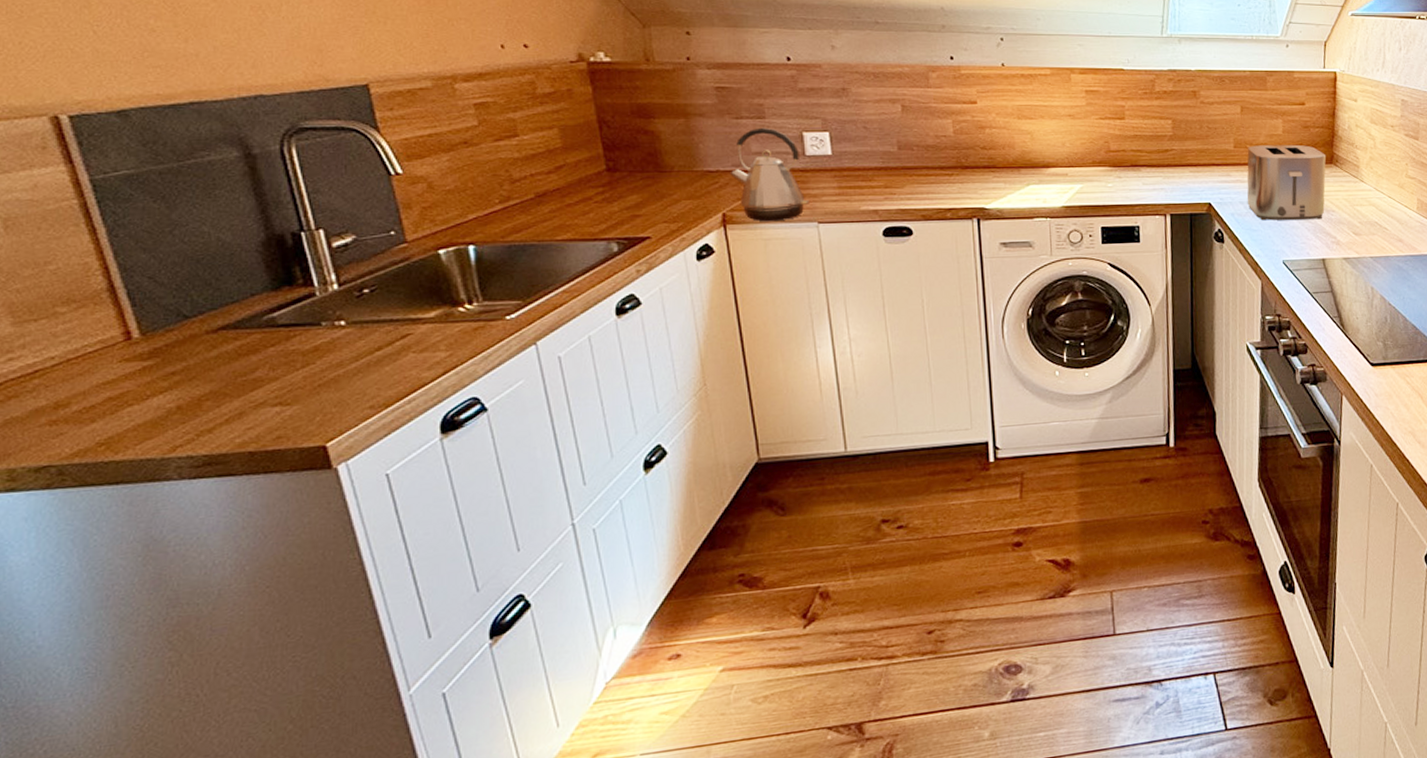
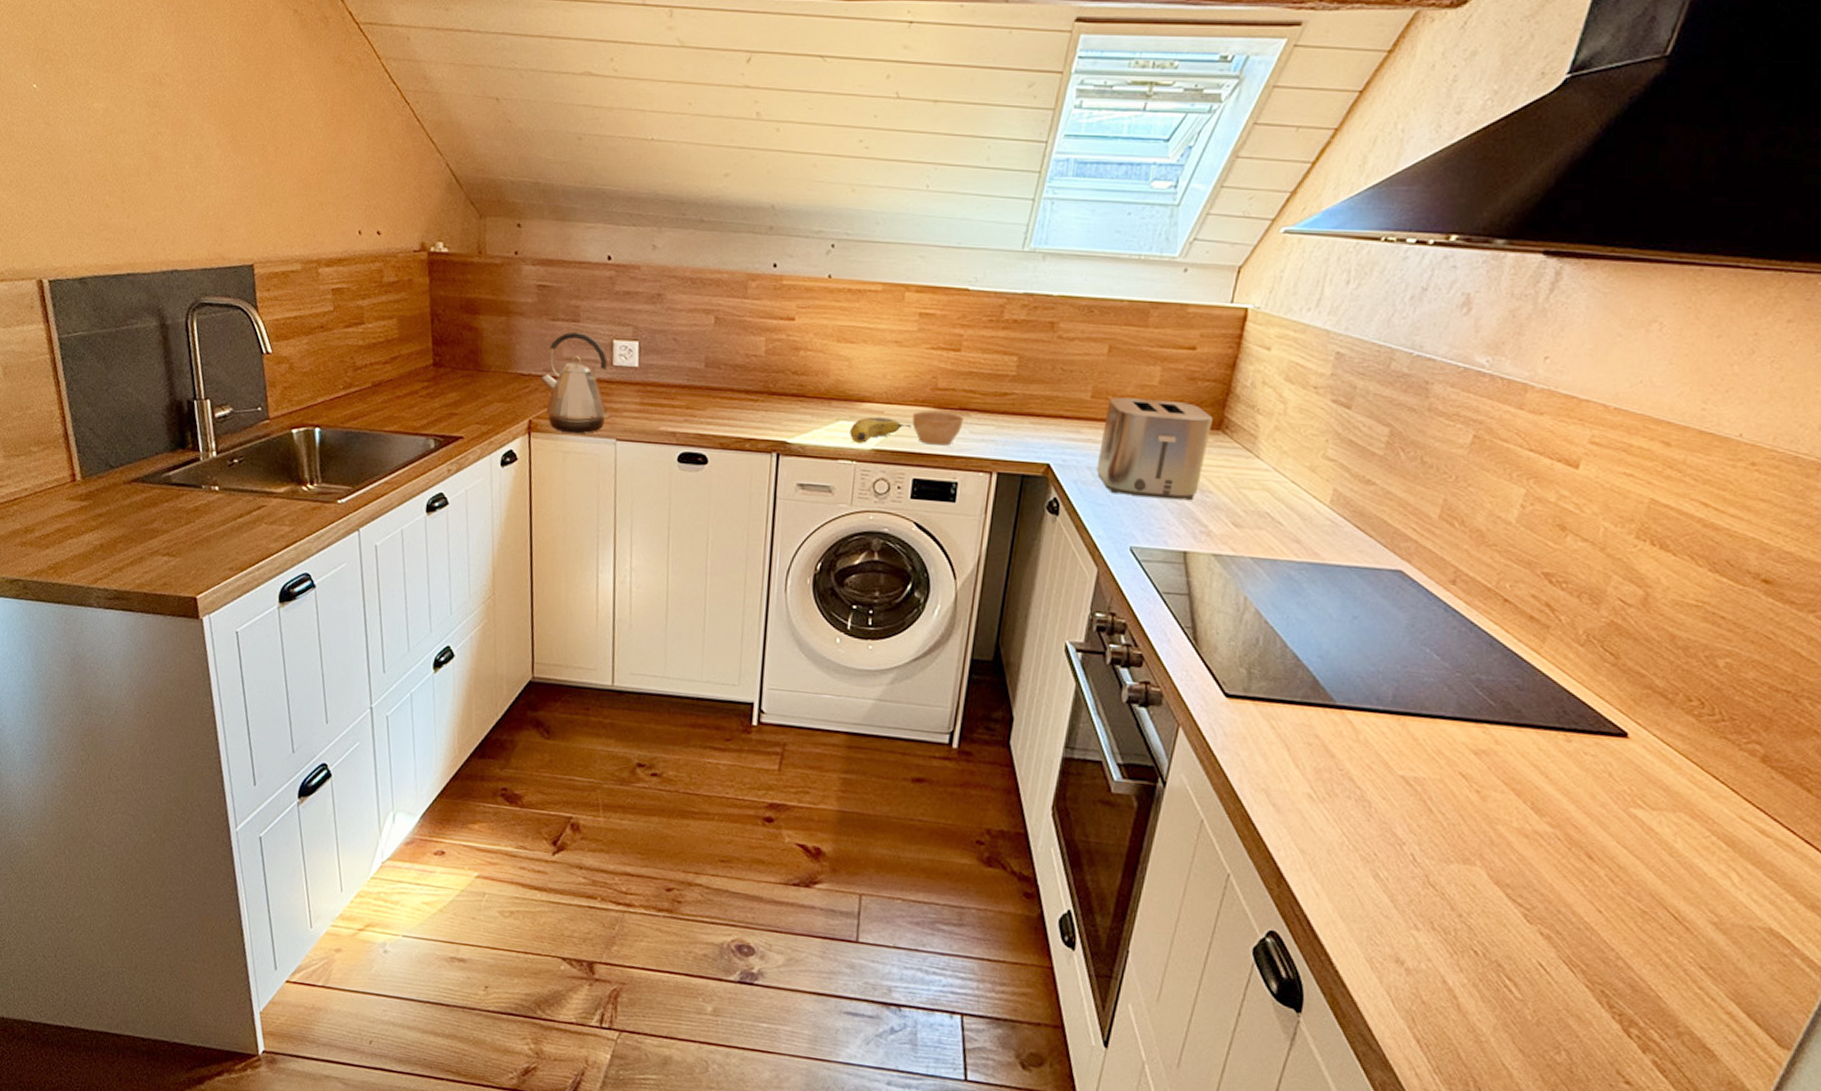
fruit: none [1041,179,1094,202] -> present [850,417,912,443]
bowl: none [1092,170,1136,197] -> present [911,411,964,446]

